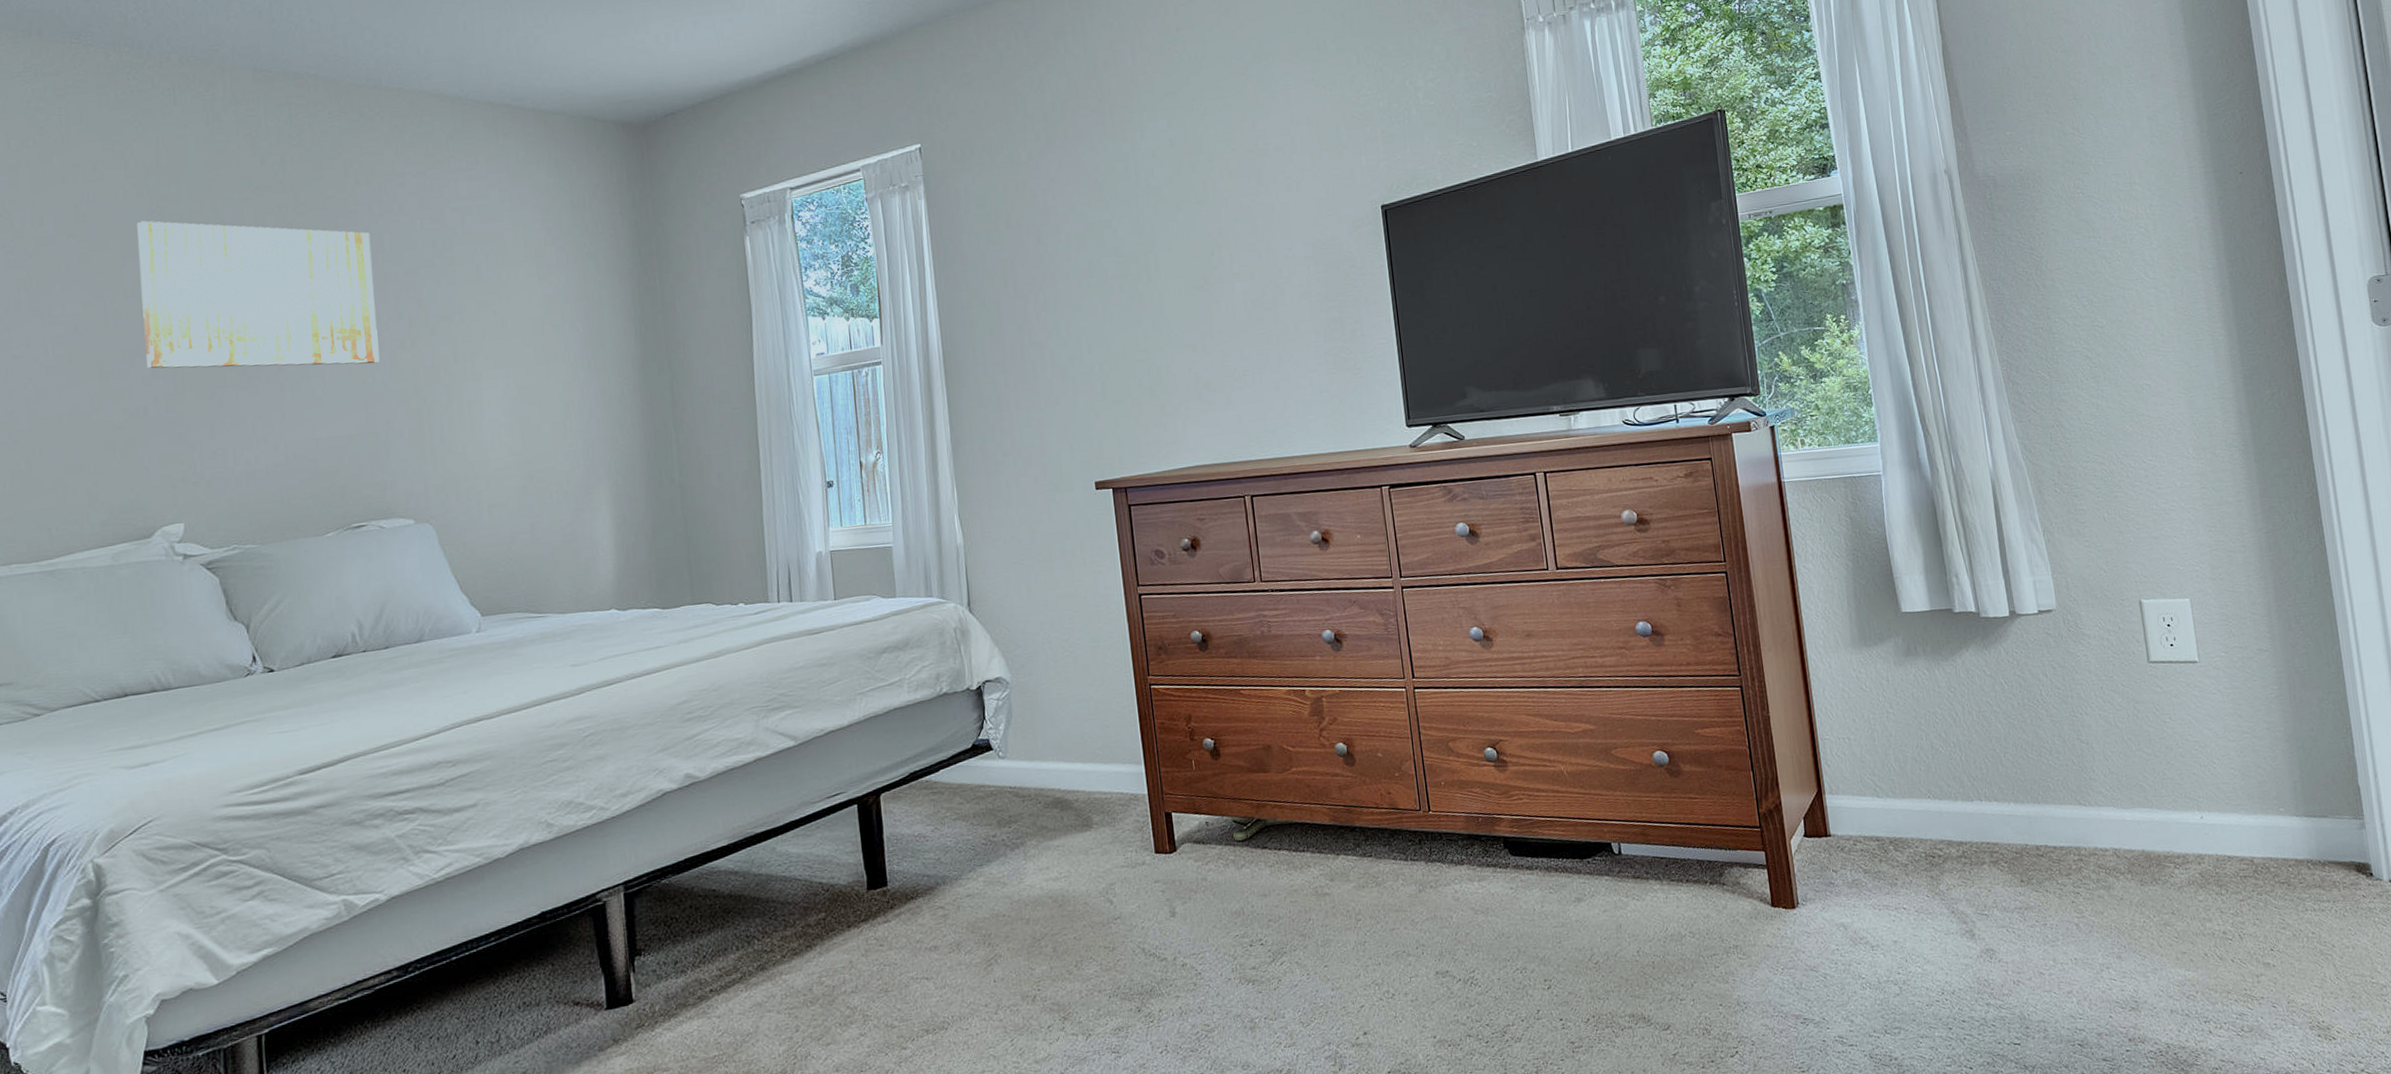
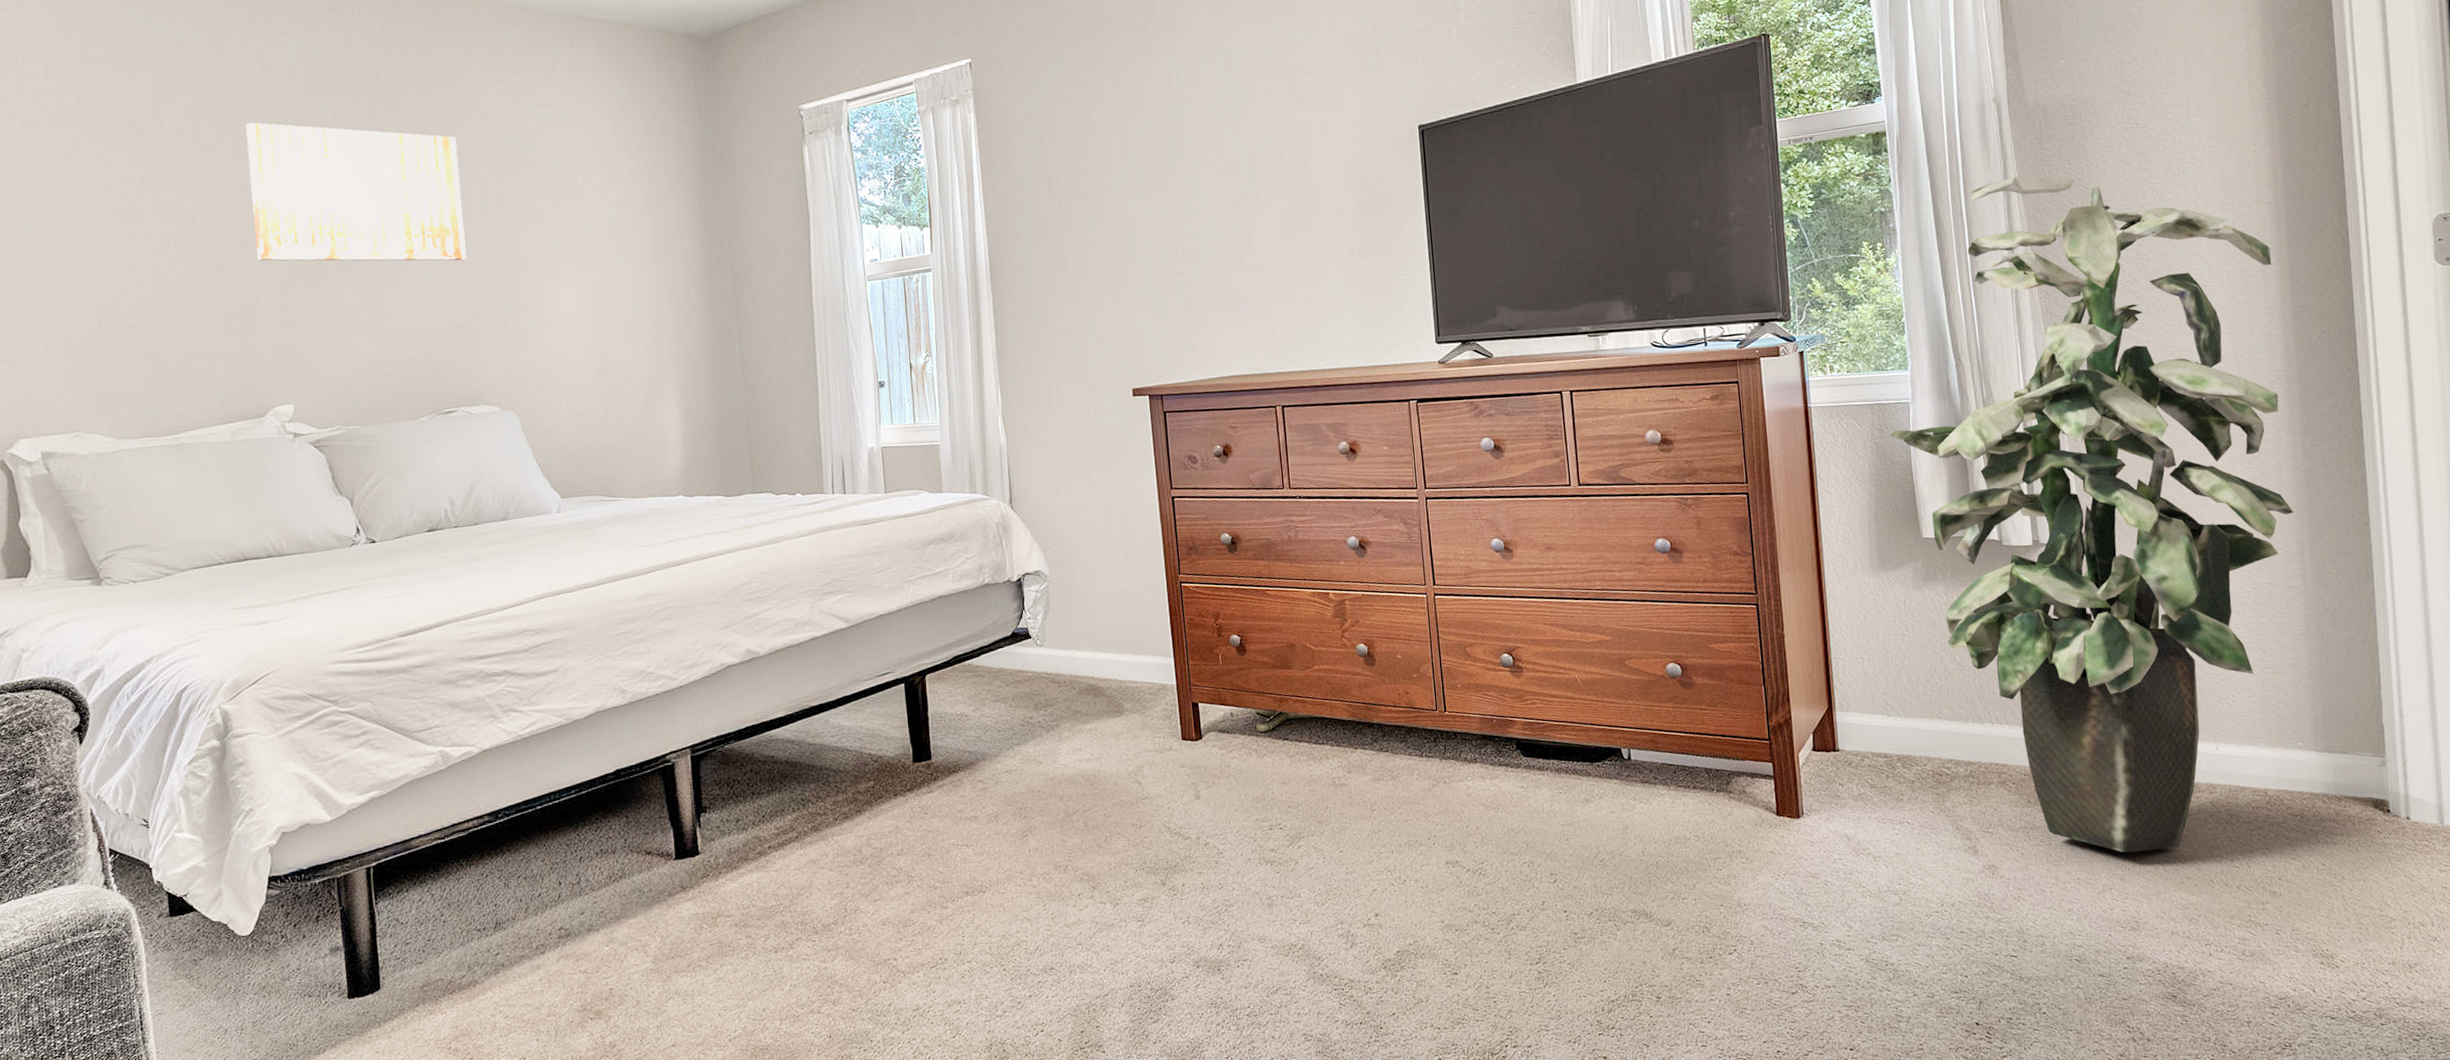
indoor plant: none [1863,244,2258,930] -> present [1889,174,2293,853]

